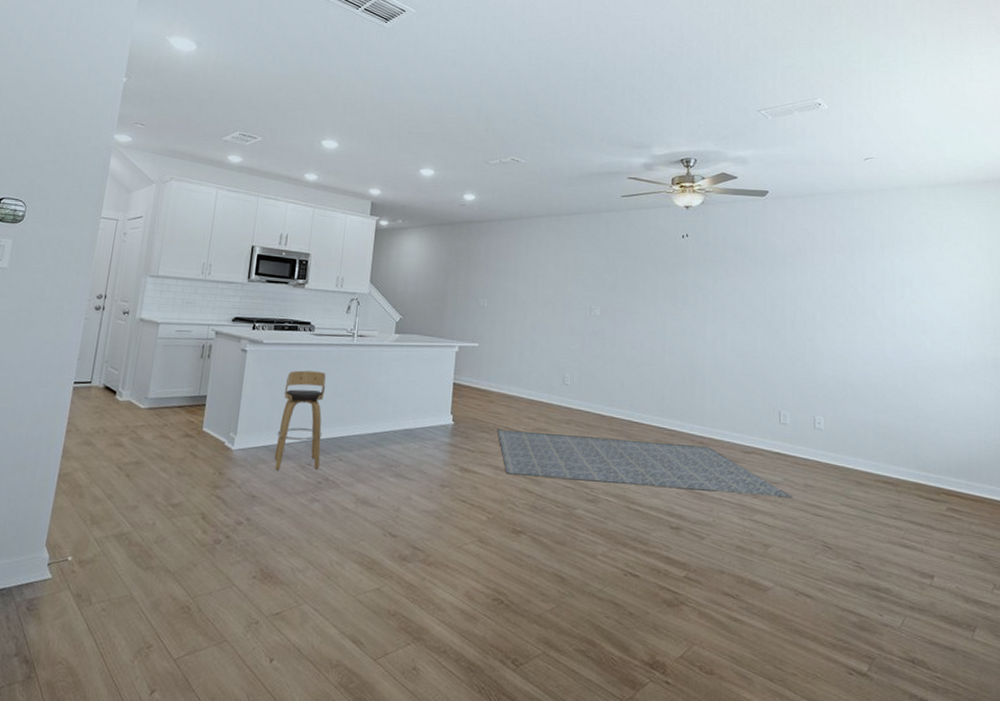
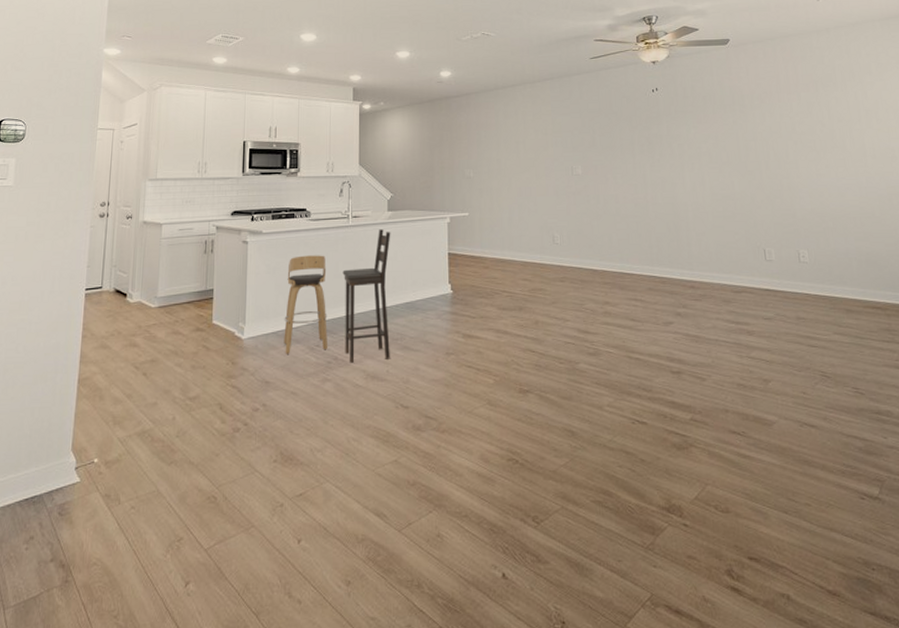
bar stool: none [336,351,396,486] -> present [342,229,391,363]
area rug: present [497,429,792,498] -> none [495,290,786,336]

